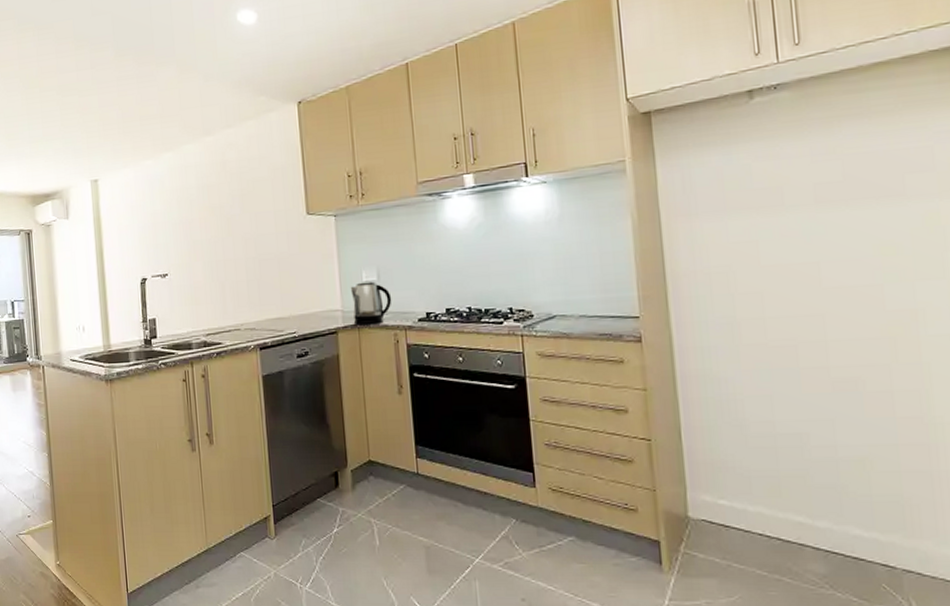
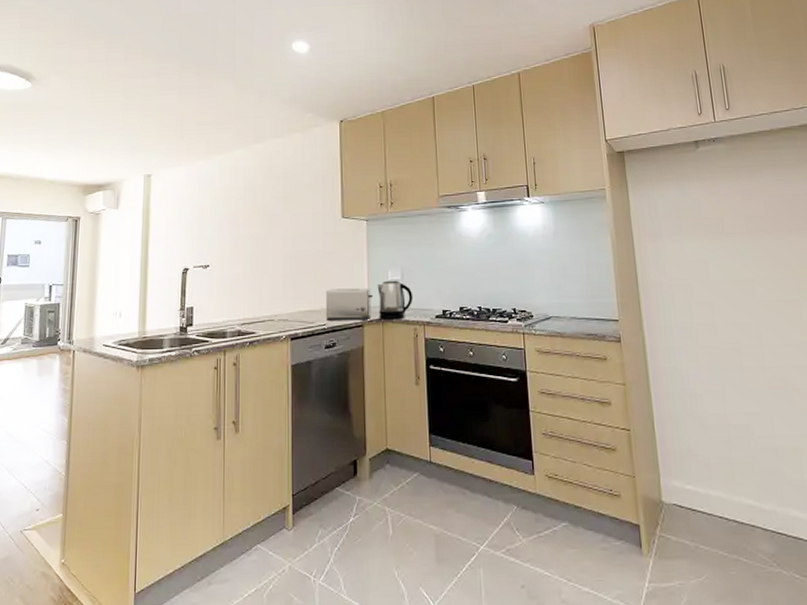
toaster: none [294,291,347,329] -> present [325,288,373,322]

